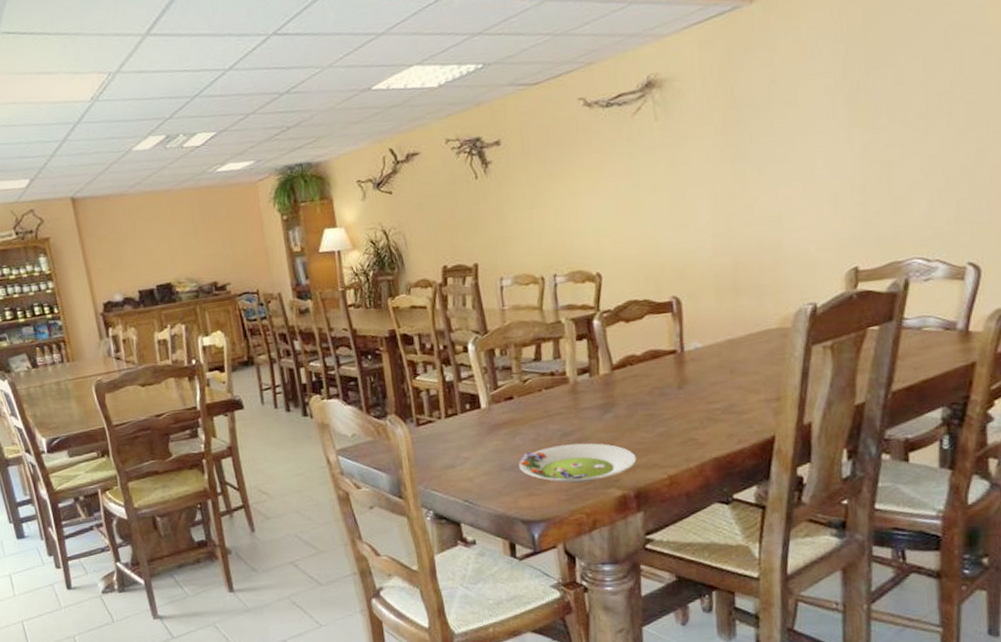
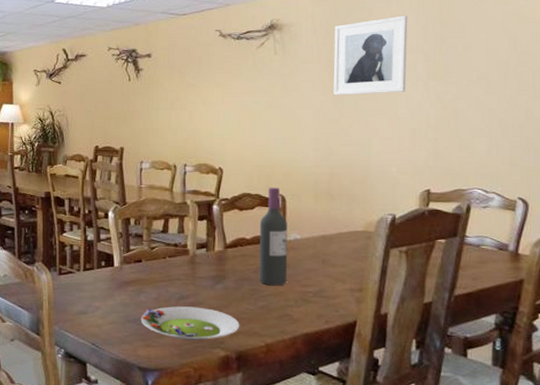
wine bottle: none [651,288,689,408] -> present [259,187,288,286]
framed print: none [729,45,824,164] -> present [333,15,408,96]

